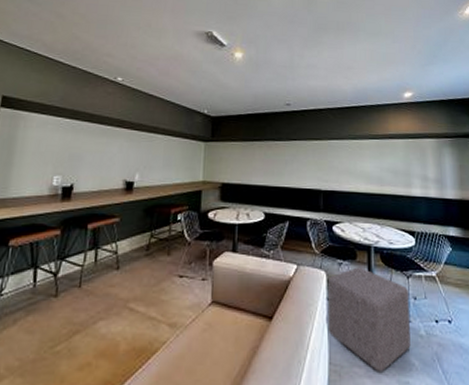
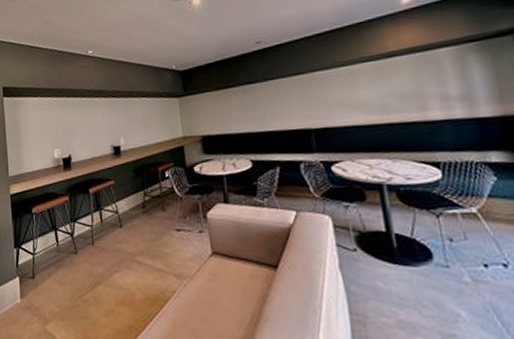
ottoman: present [327,267,411,372] -> none [335,208,453,323]

